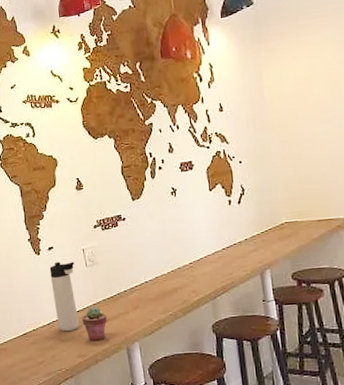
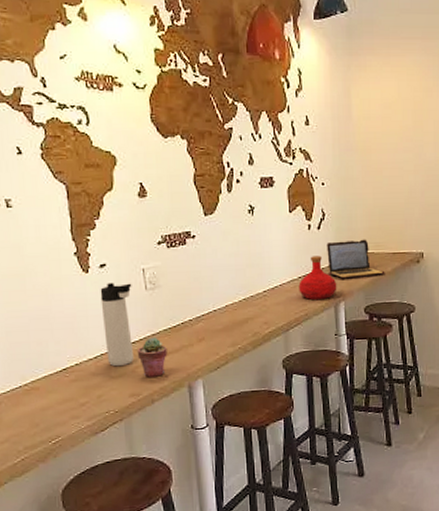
bottle: none [223,227,262,269] -> present [298,255,337,301]
laptop: none [248,209,311,248] -> present [327,239,385,279]

